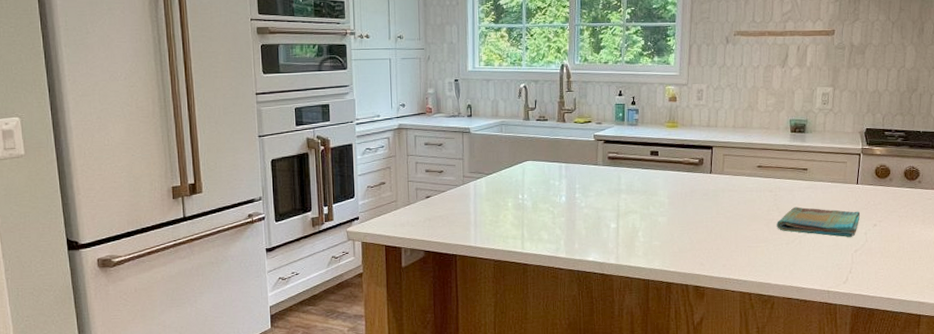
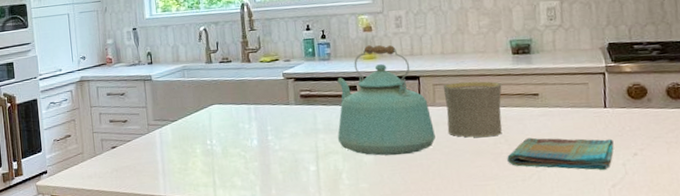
kettle: none [637,114,721,217] -> present [337,45,435,156]
cup: none [731,154,779,205] -> present [442,81,502,138]

